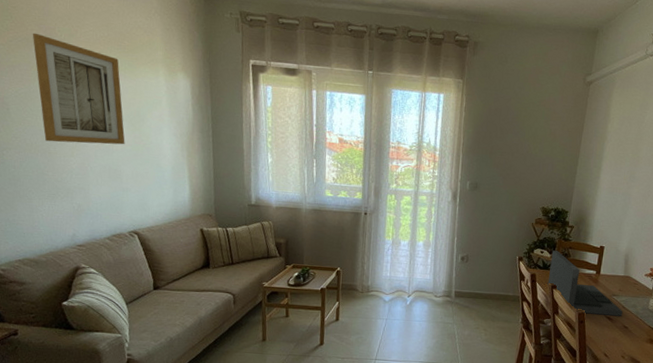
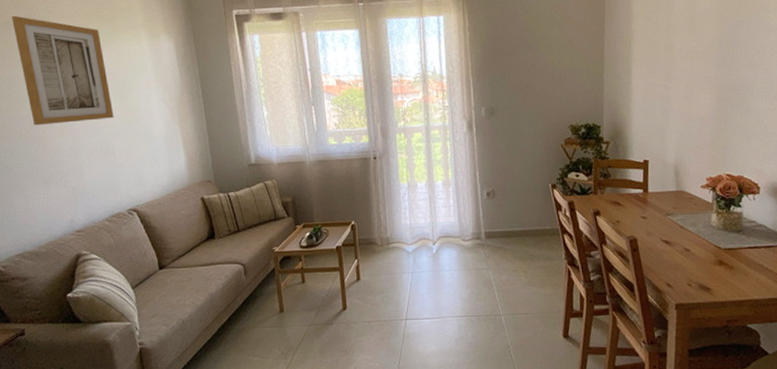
laptop: present [547,250,623,316] -> none [588,172,681,240]

